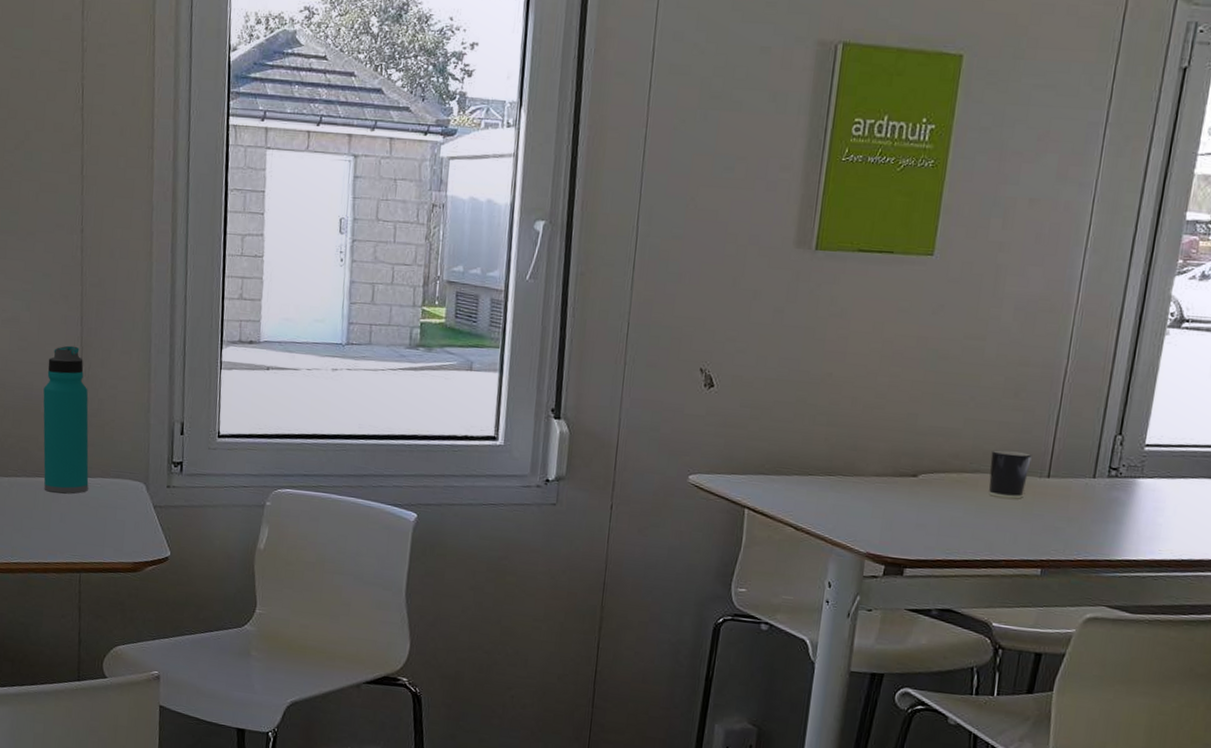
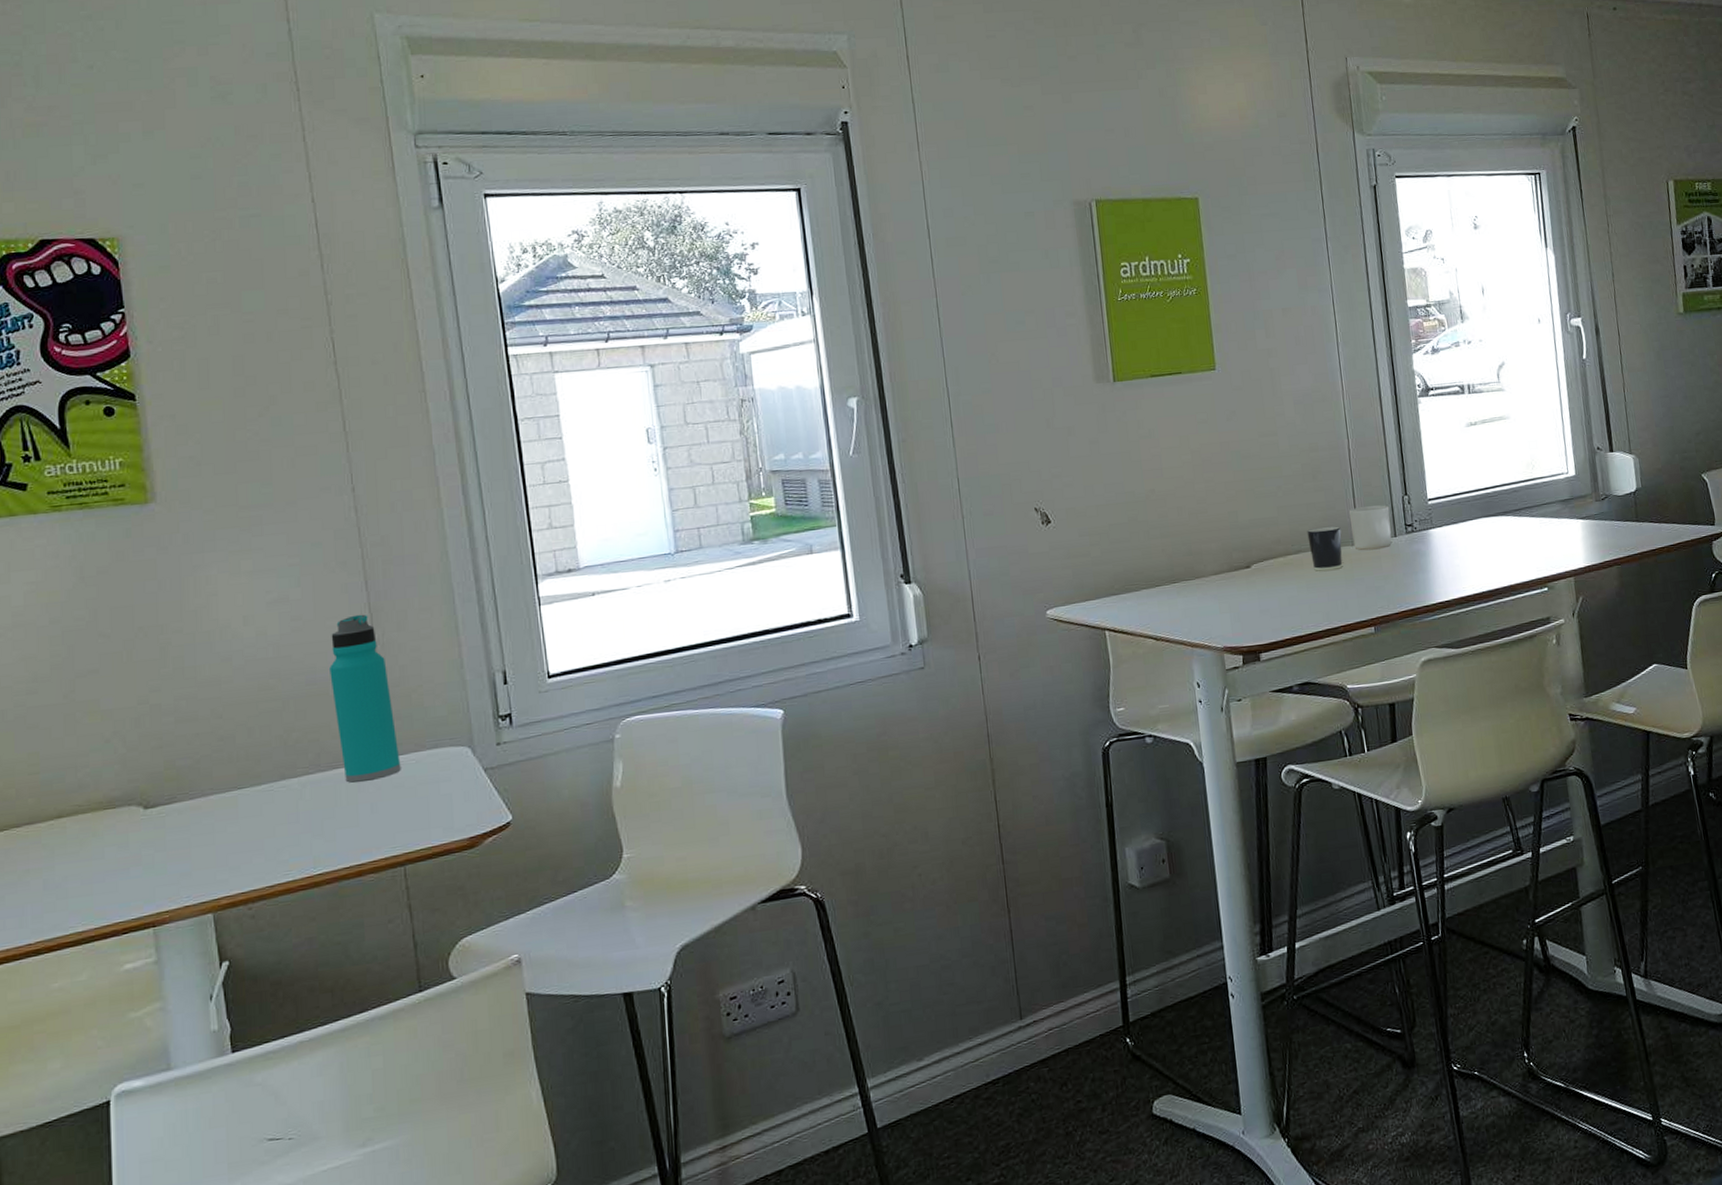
mug: none [1042,437,1096,489] -> present [1348,505,1392,551]

